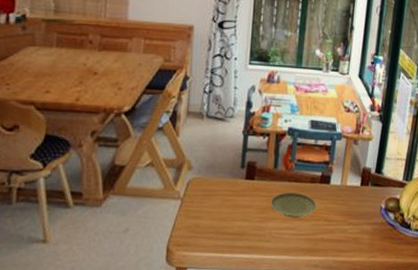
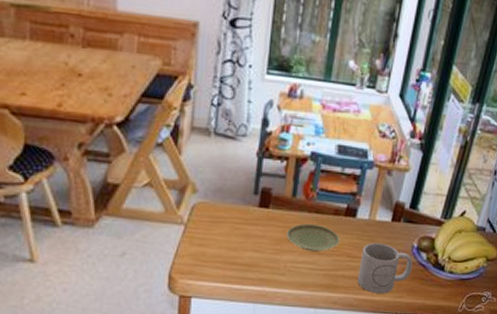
mug: none [335,206,383,255] -> present [358,243,413,293]

